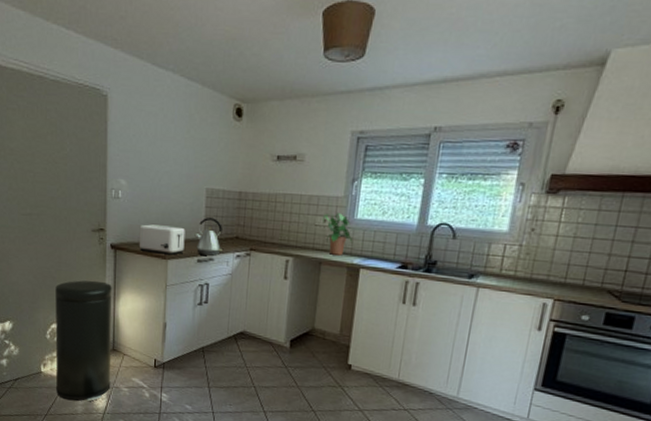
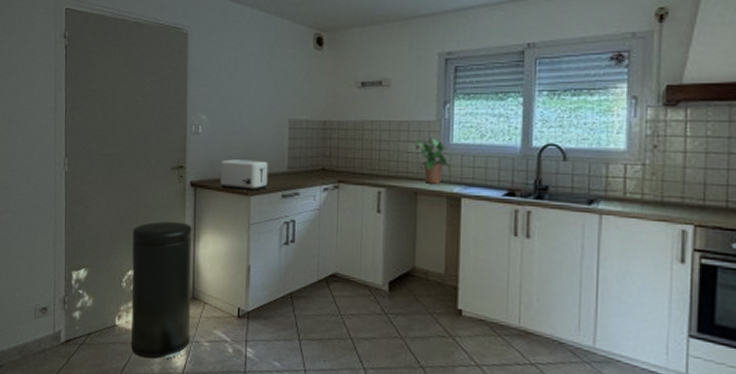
kettle: present [194,218,222,257] -> none [278,150,308,191]

